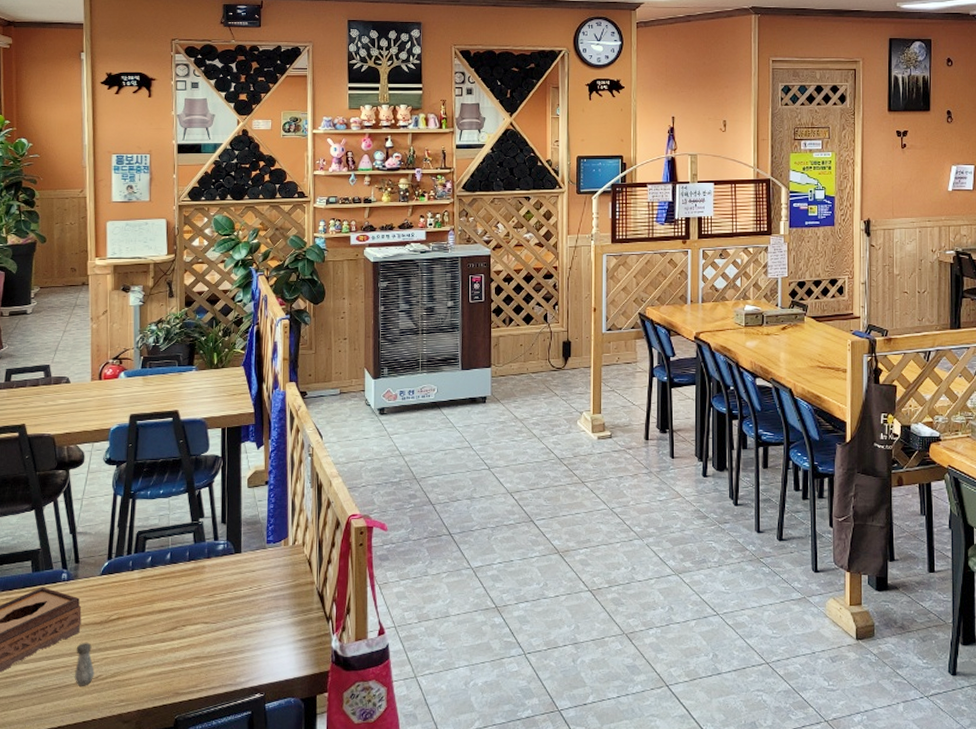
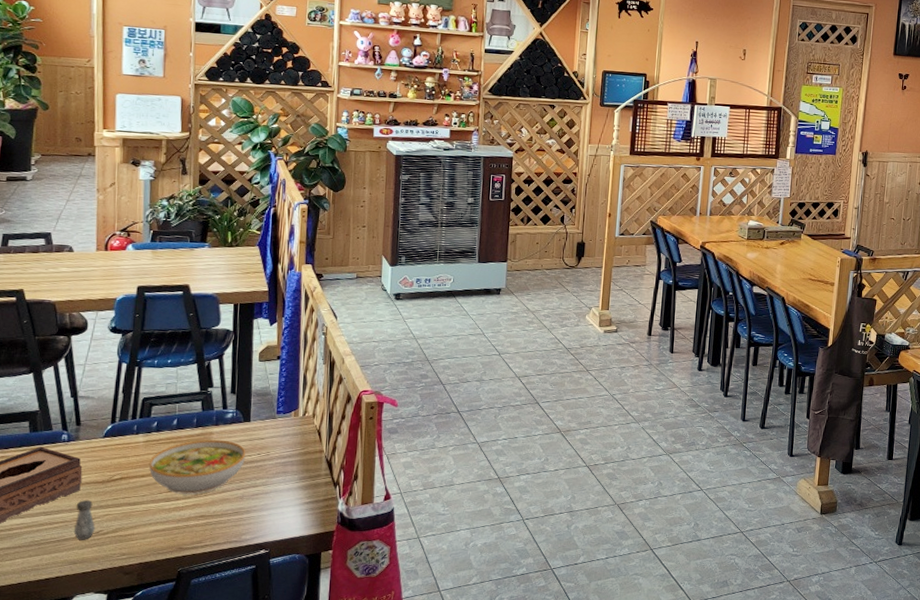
bowl: none [144,573,238,634] -> present [149,439,246,495]

